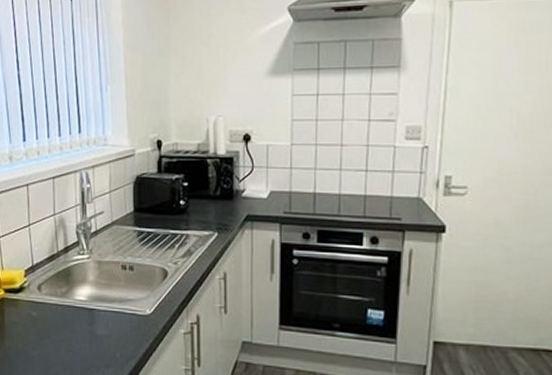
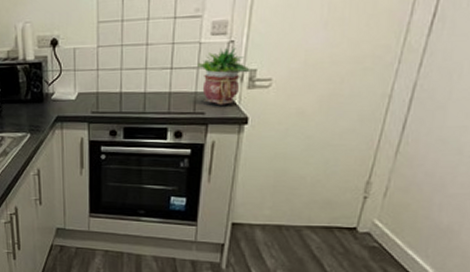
potted plant: none [393,153,446,212] -> present [198,48,250,105]

